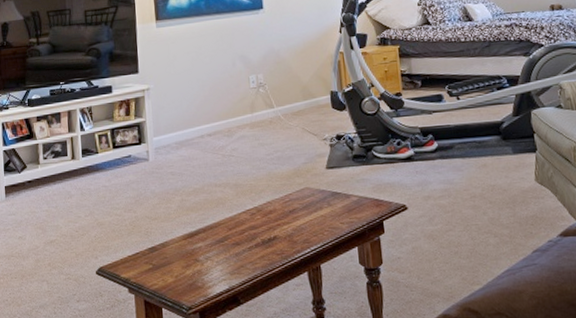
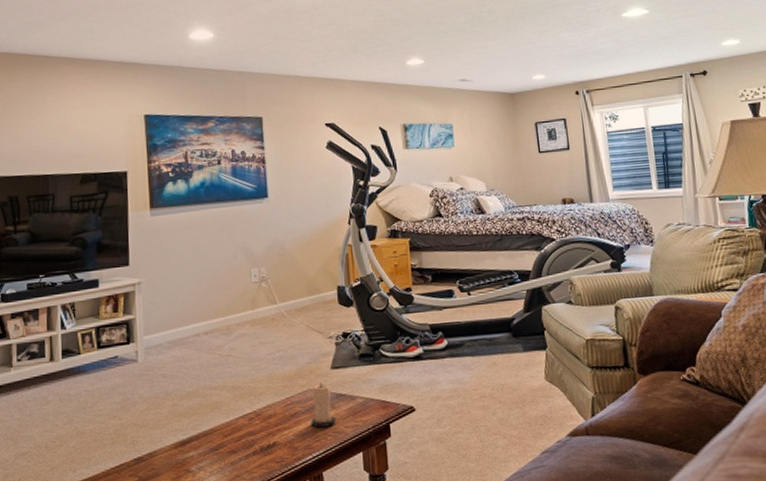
candle: none [308,181,332,223] -> present [310,382,336,428]

